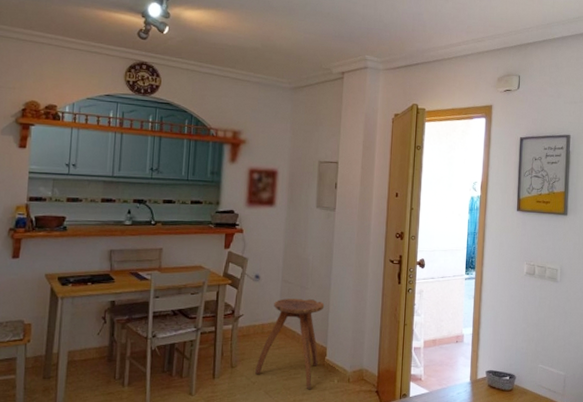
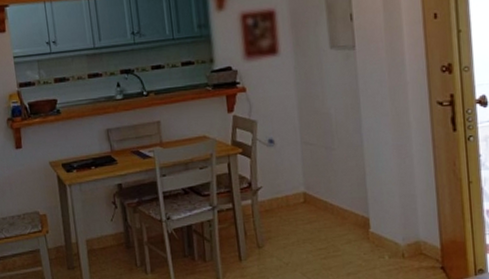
stool: present [255,299,325,390] -> none [286,161,361,269]

